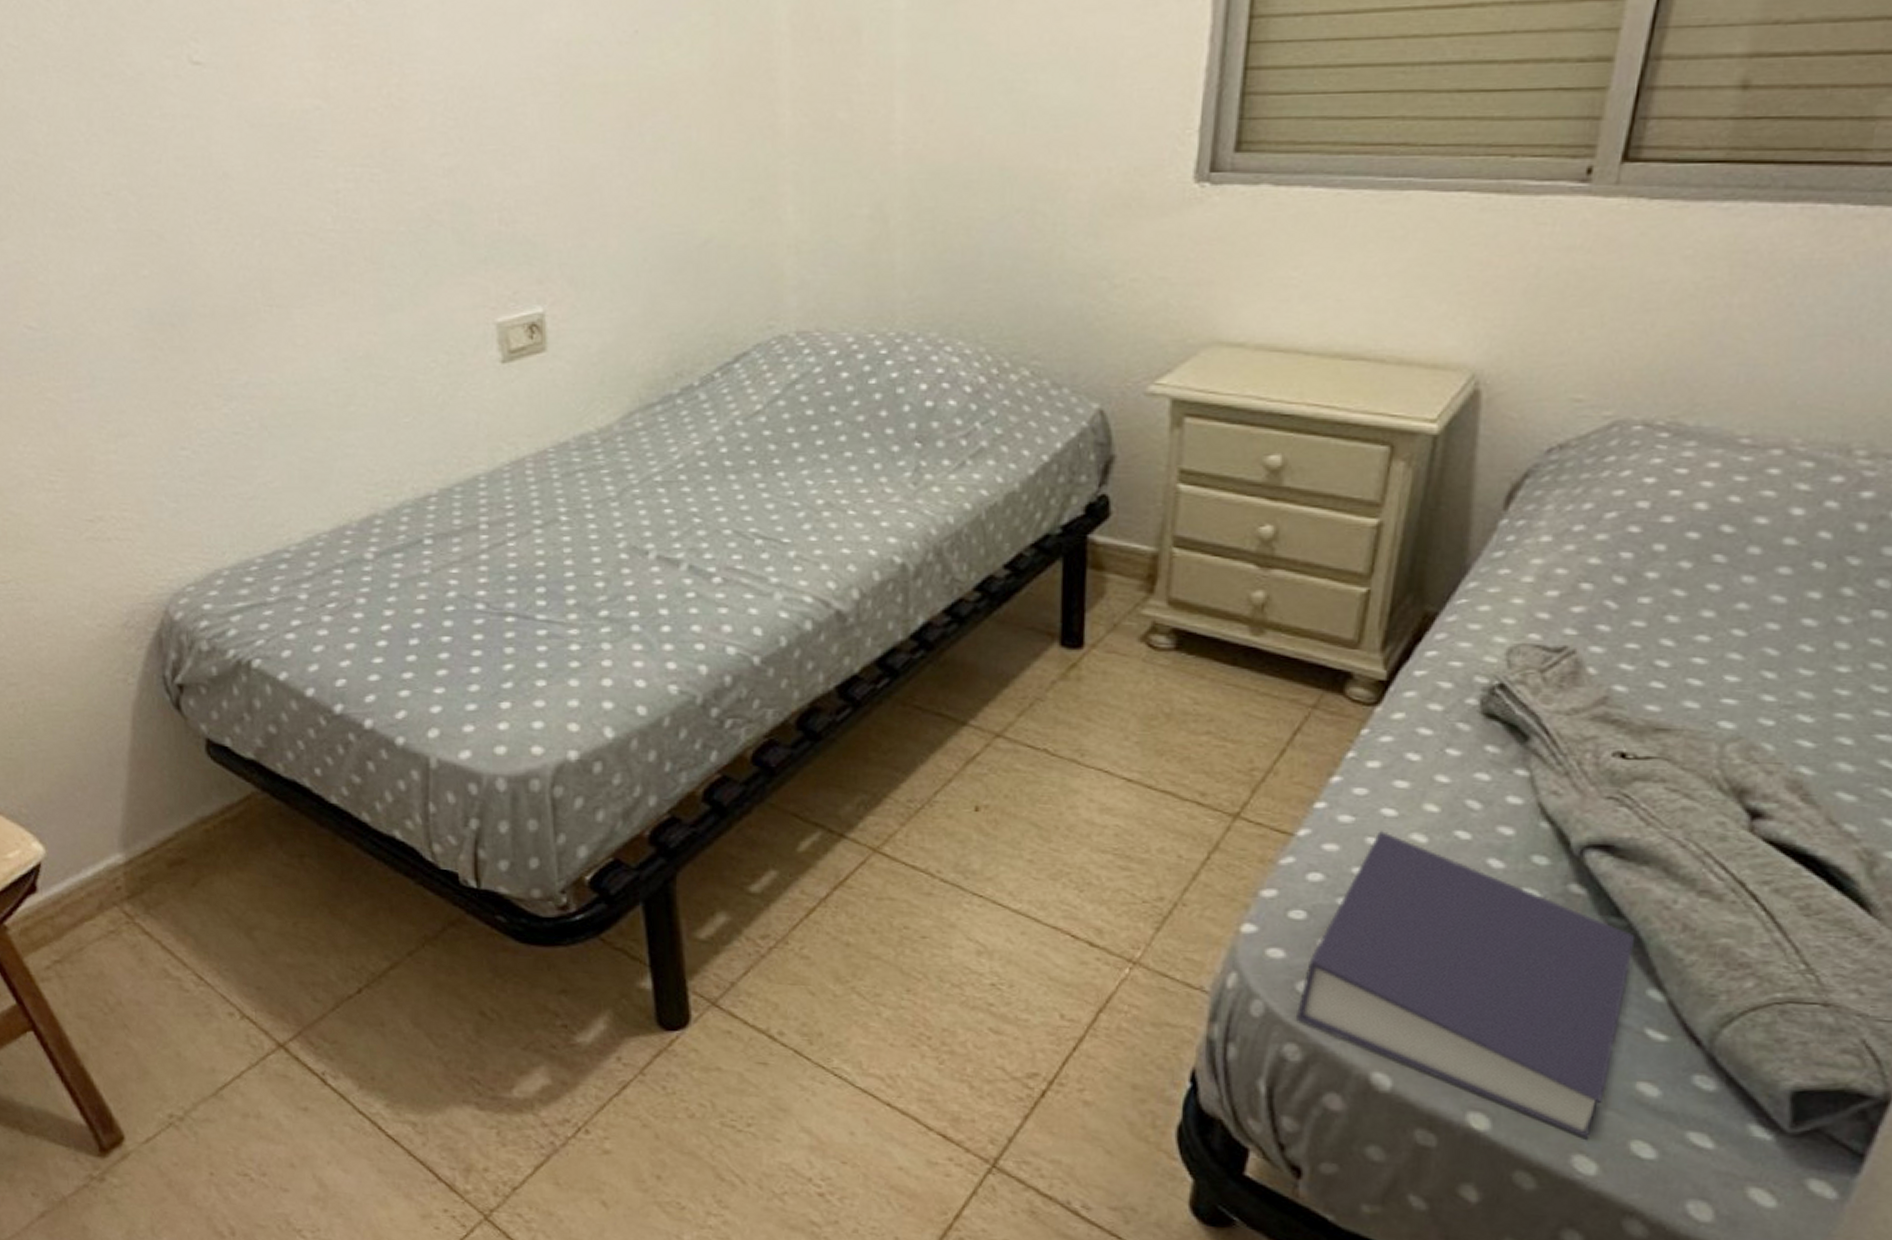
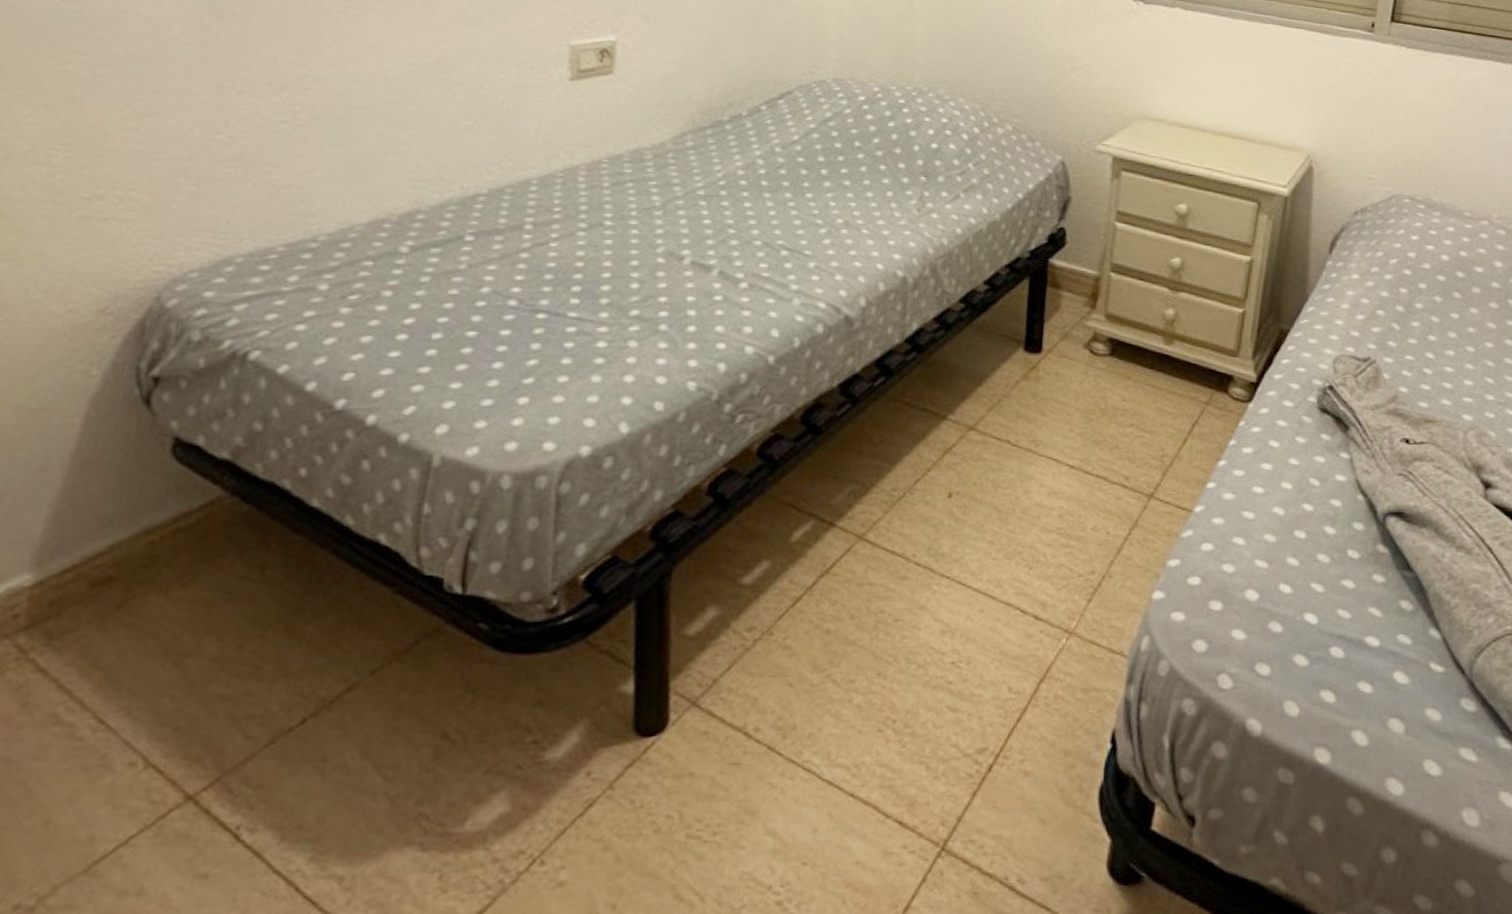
book: present [1295,831,1636,1138] -> none [1191,506,1420,762]

